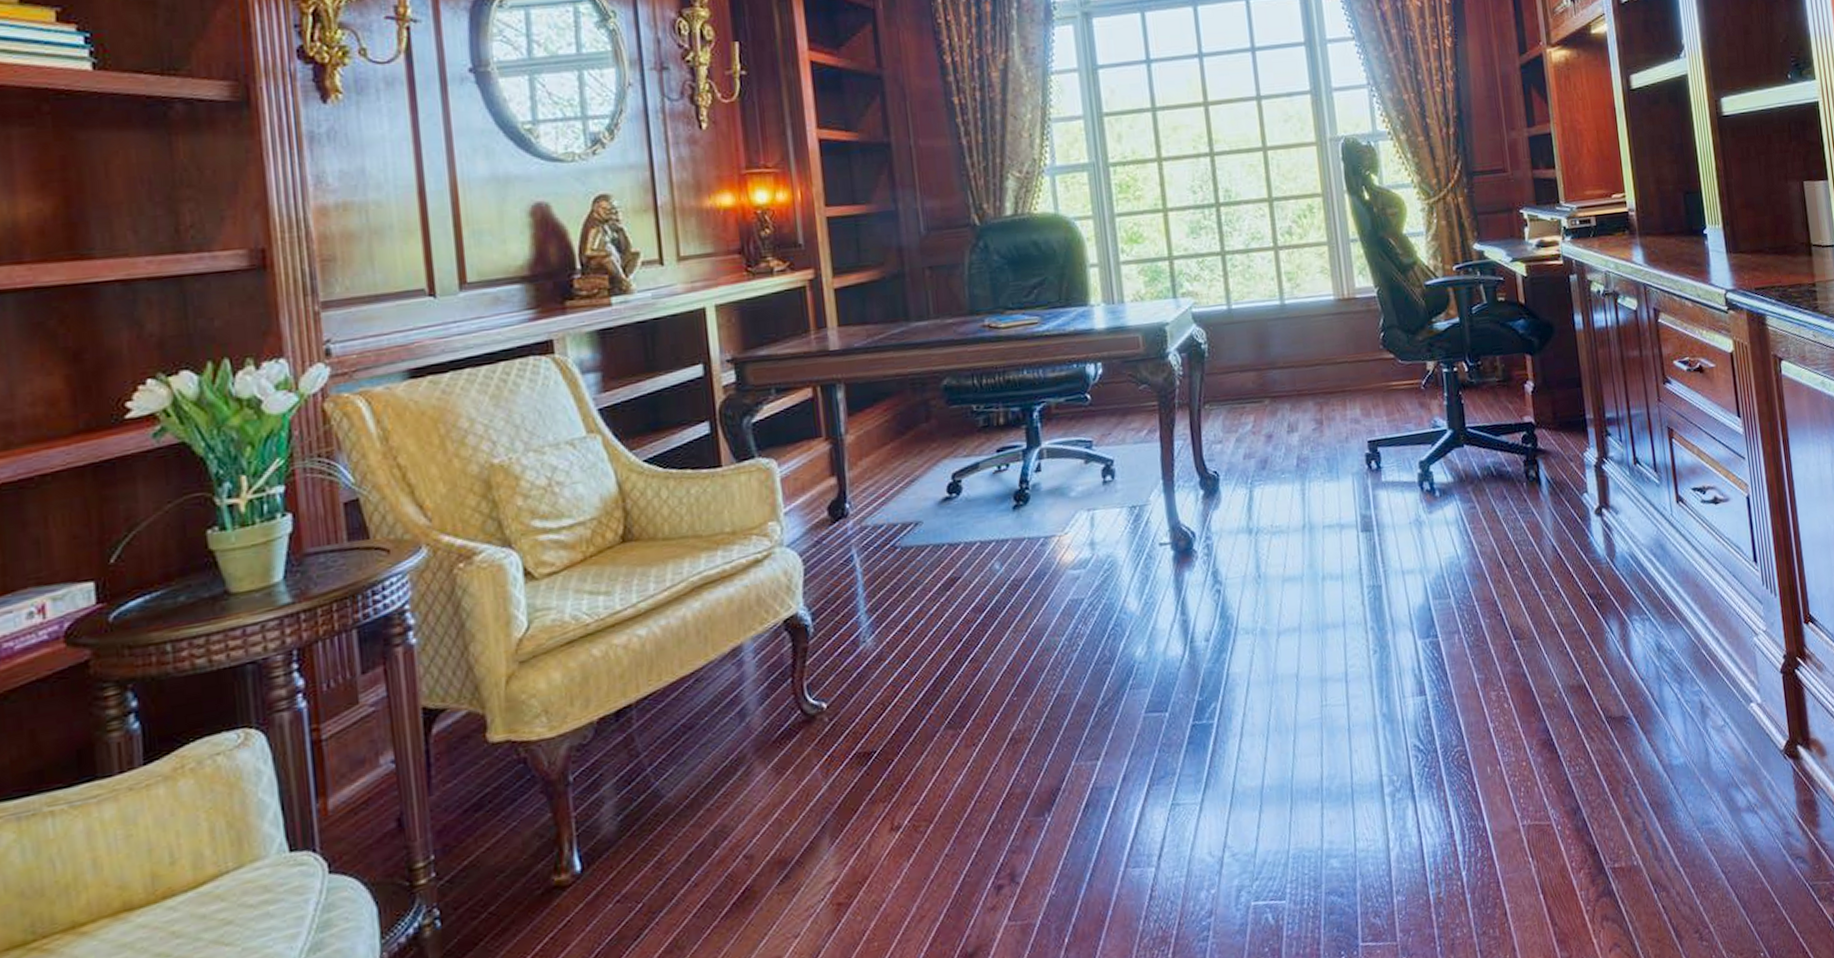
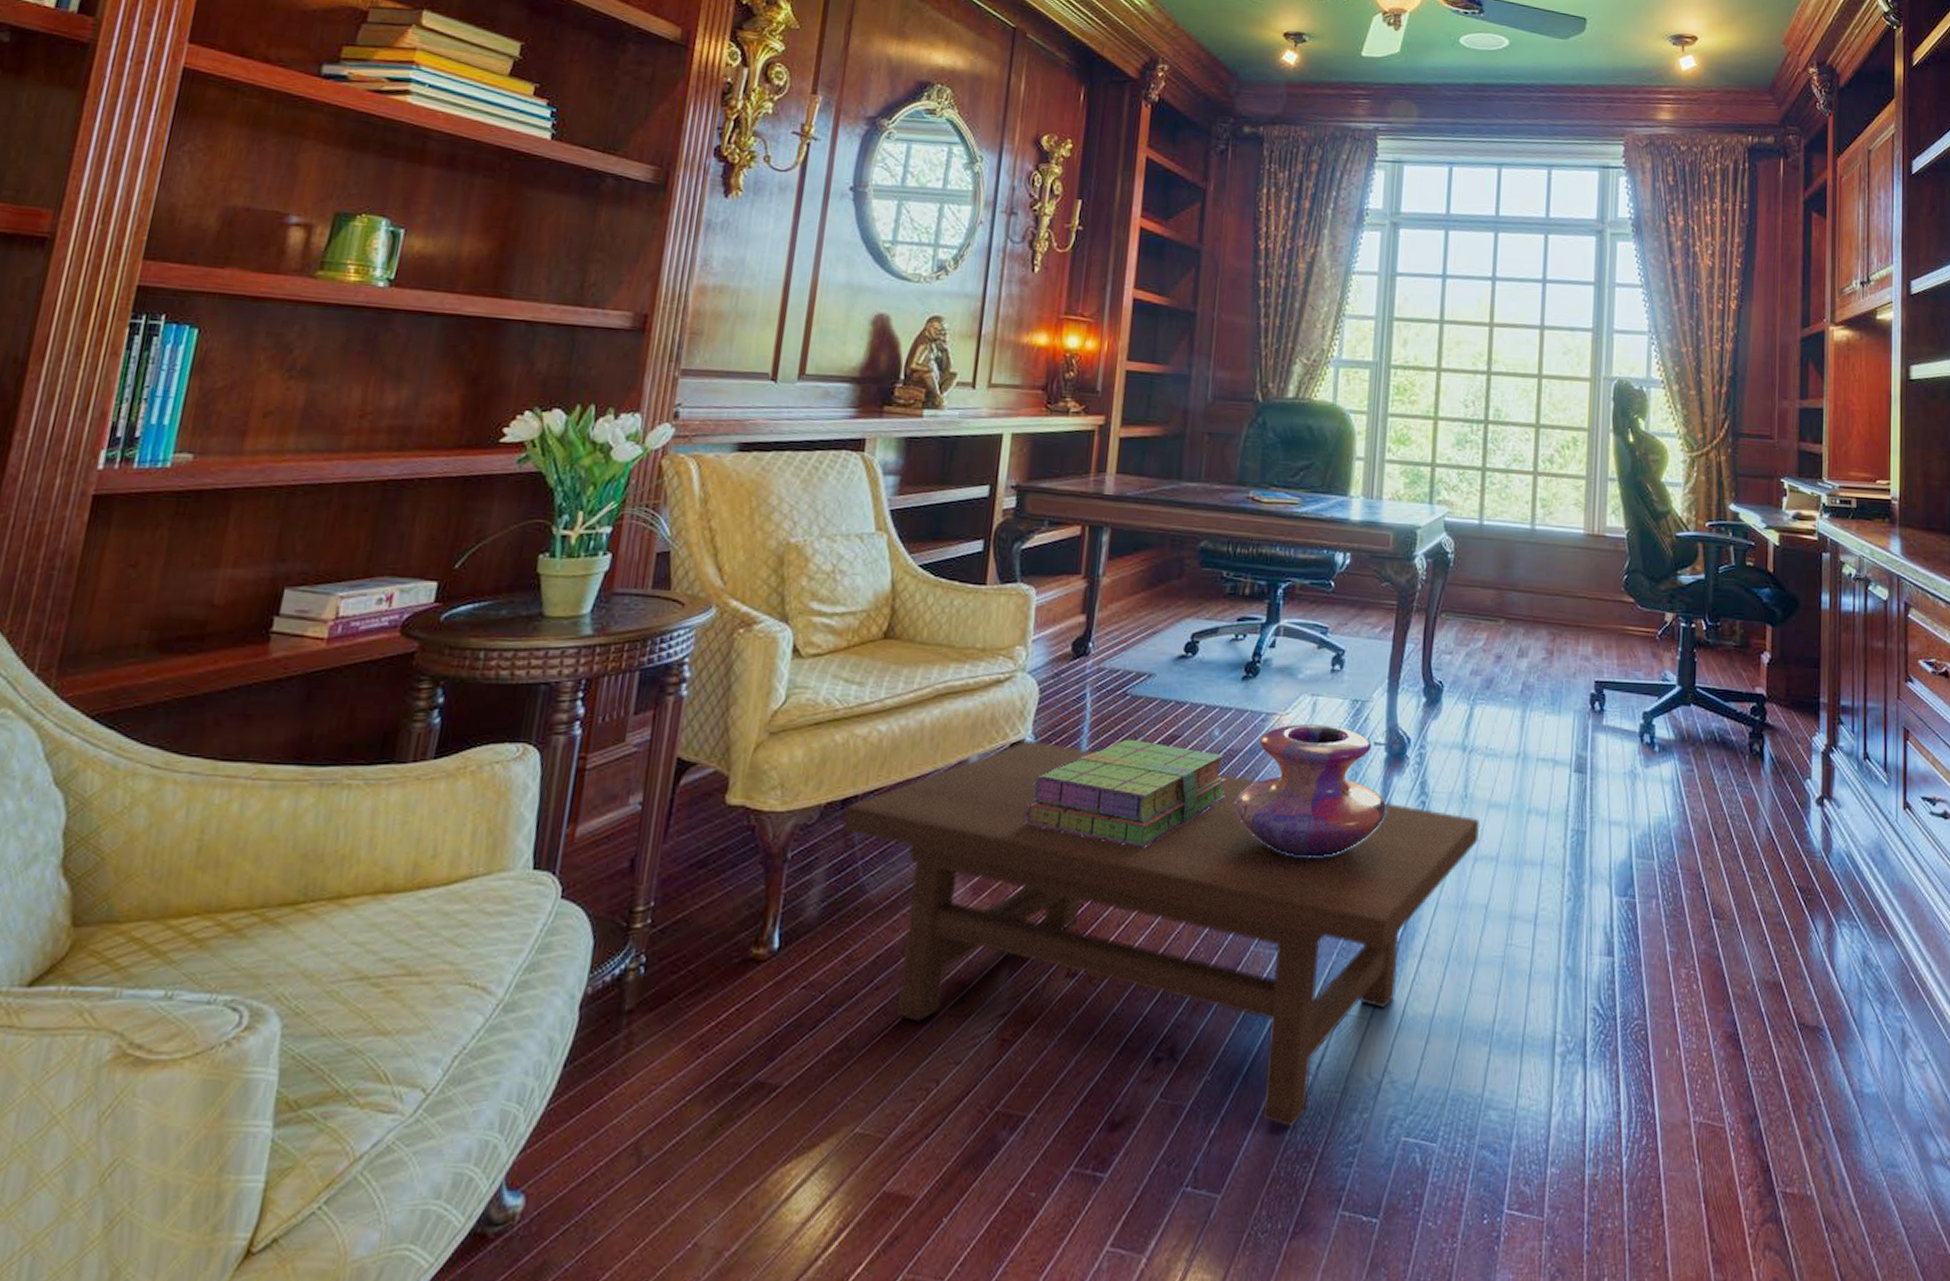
coffee table: none [619,594,1279,919] -> present [842,740,1481,1127]
stack of books: none [814,586,1020,697] -> present [1025,739,1227,847]
decorative vase: none [1029,535,1183,668] -> present [1235,724,1386,857]

